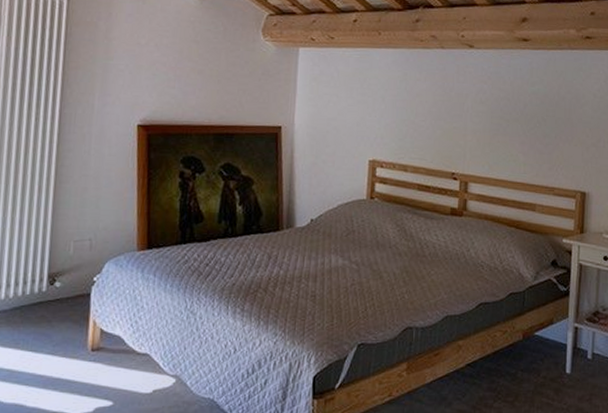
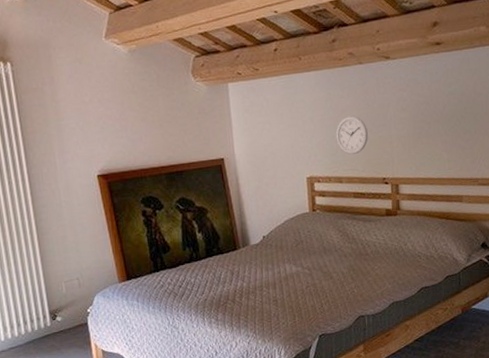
wall clock: none [406,100,442,143] -> present [336,115,368,155]

